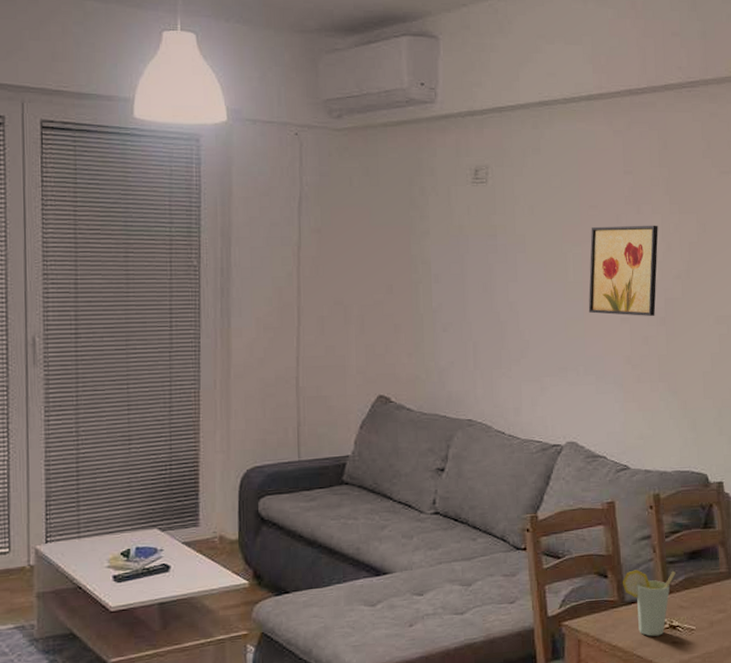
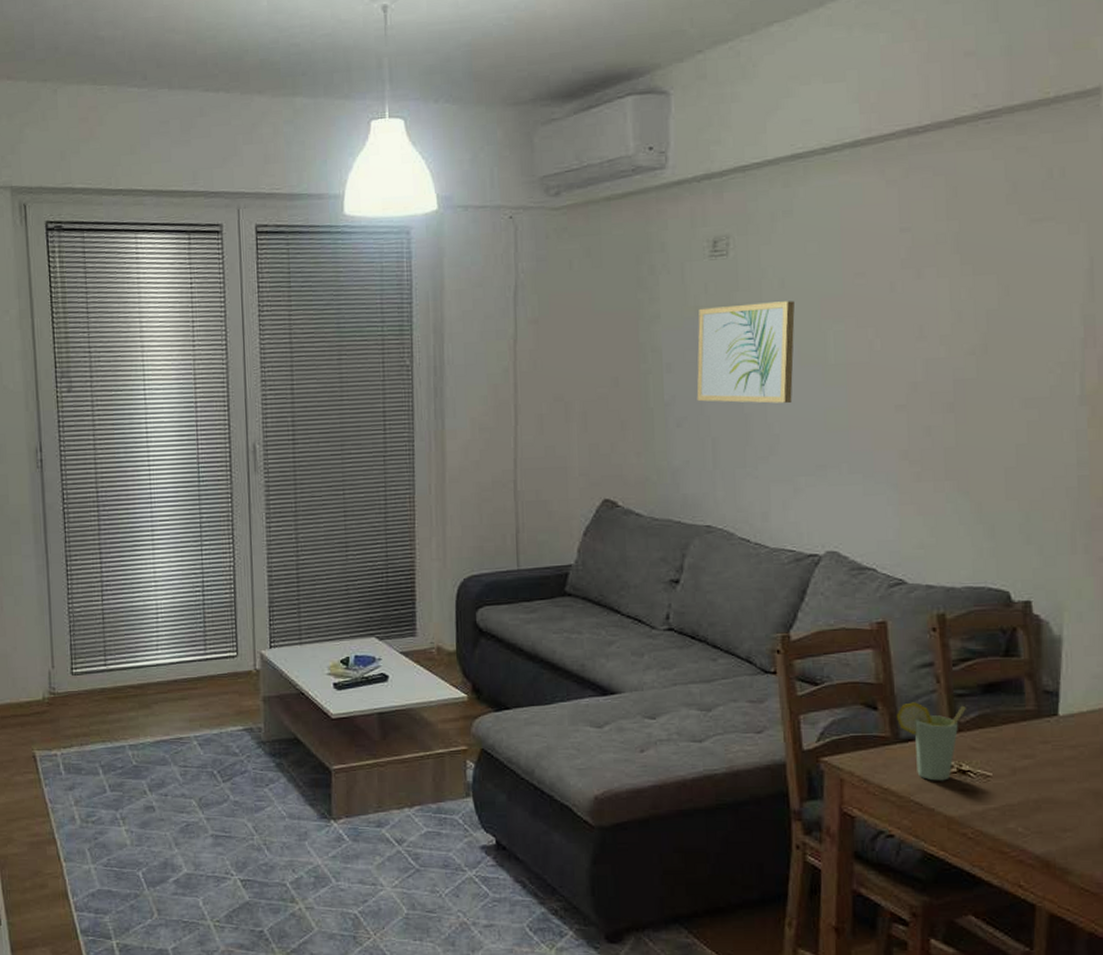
wall art: none [460,226,542,313] -> present [696,301,795,404]
wall art: present [588,225,658,316] -> none [853,291,945,402]

